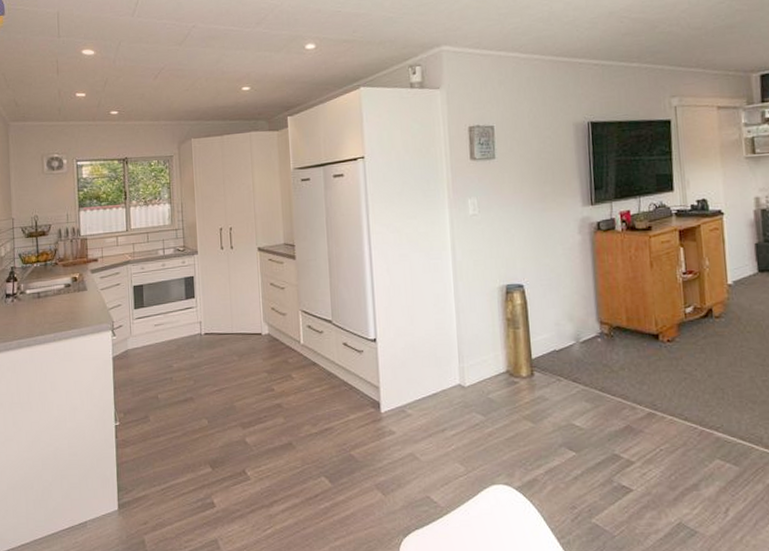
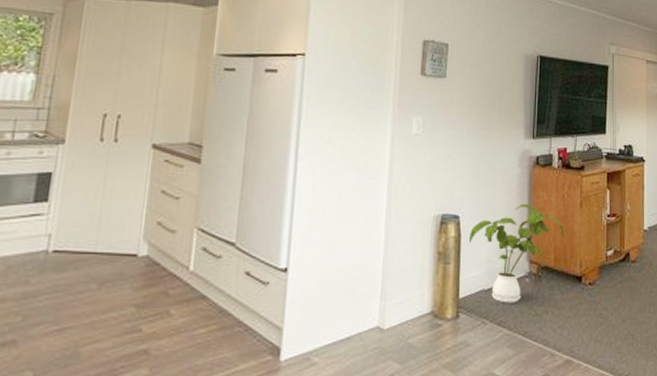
house plant: none [535,268,636,362] -> present [468,203,564,303]

